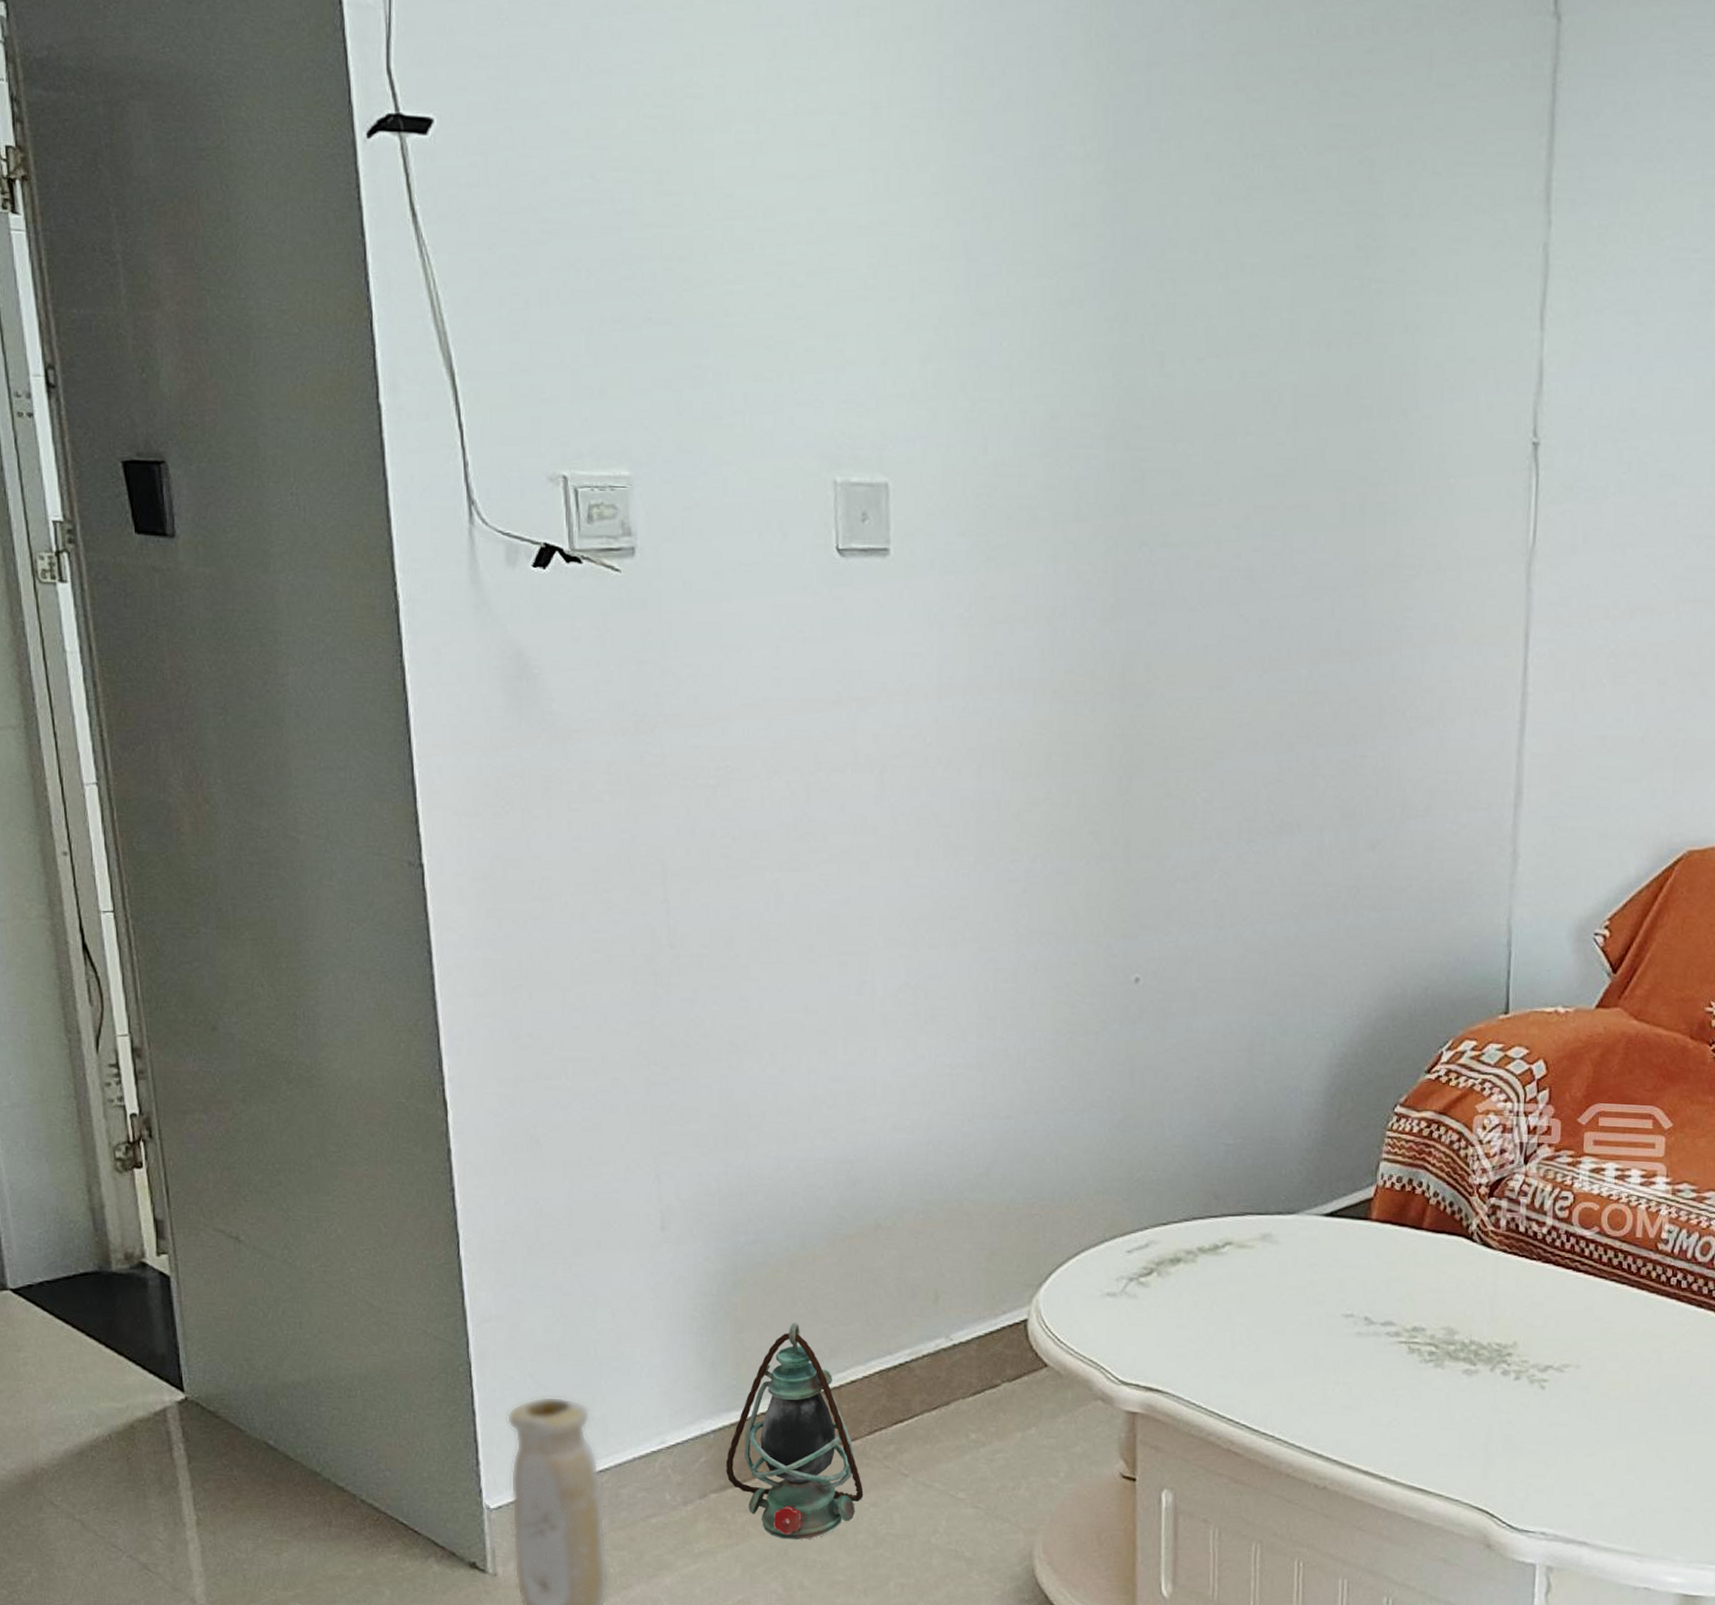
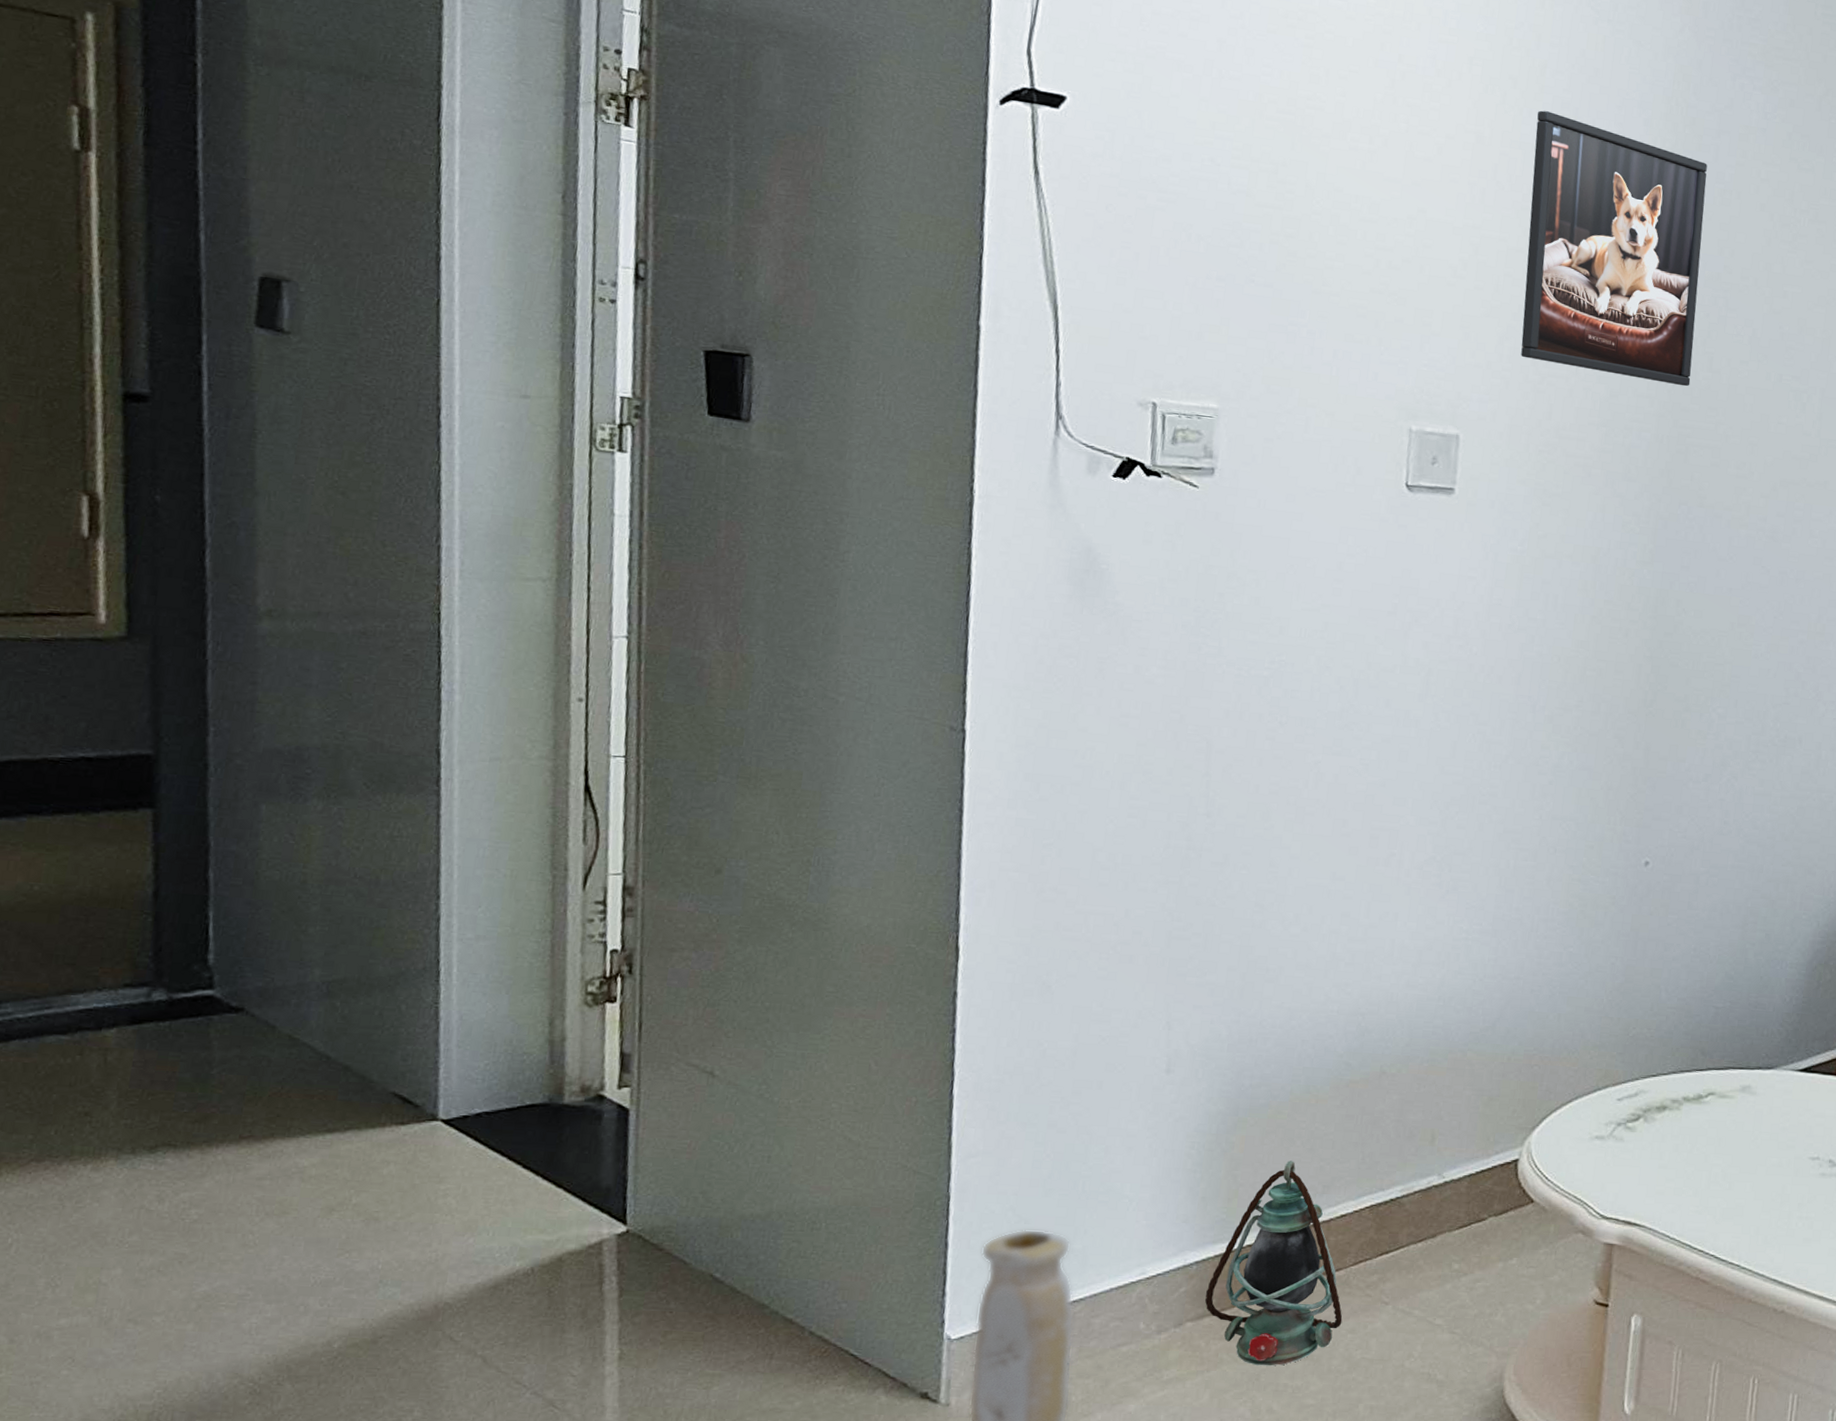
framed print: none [938,64,1141,398] -> present [1521,110,1707,387]

